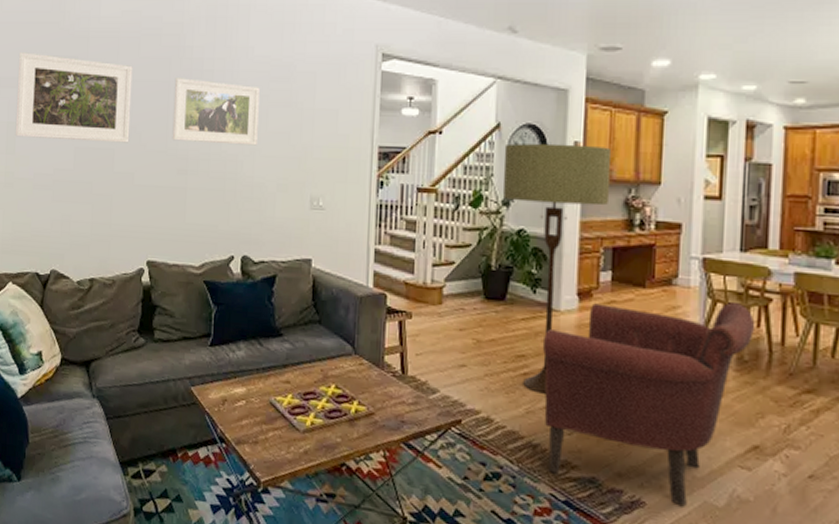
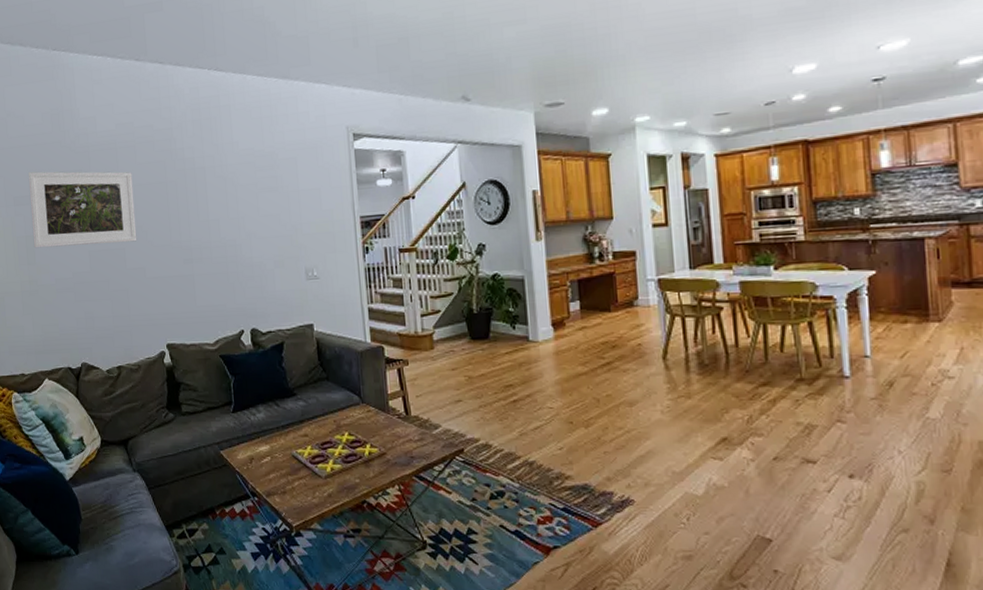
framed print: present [172,78,260,146] -> none [171,177,252,234]
floor lamp: present [502,143,612,394] -> none [471,192,569,416]
leather: present [542,302,754,507] -> none [526,315,710,500]

